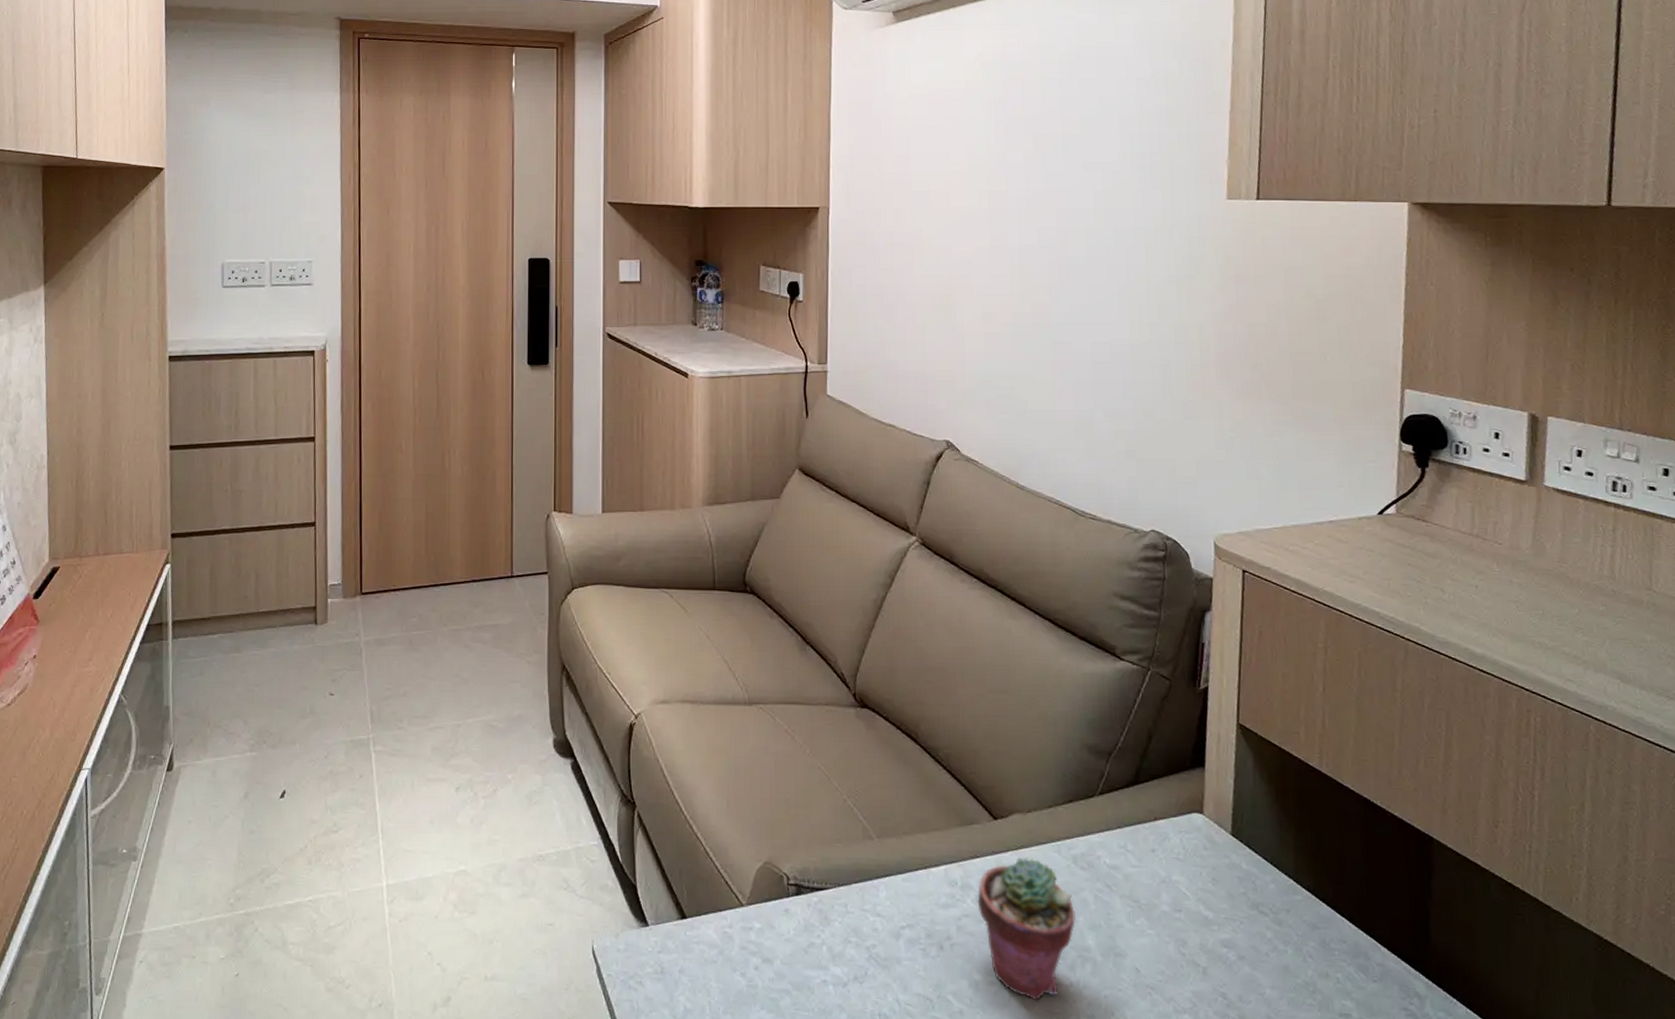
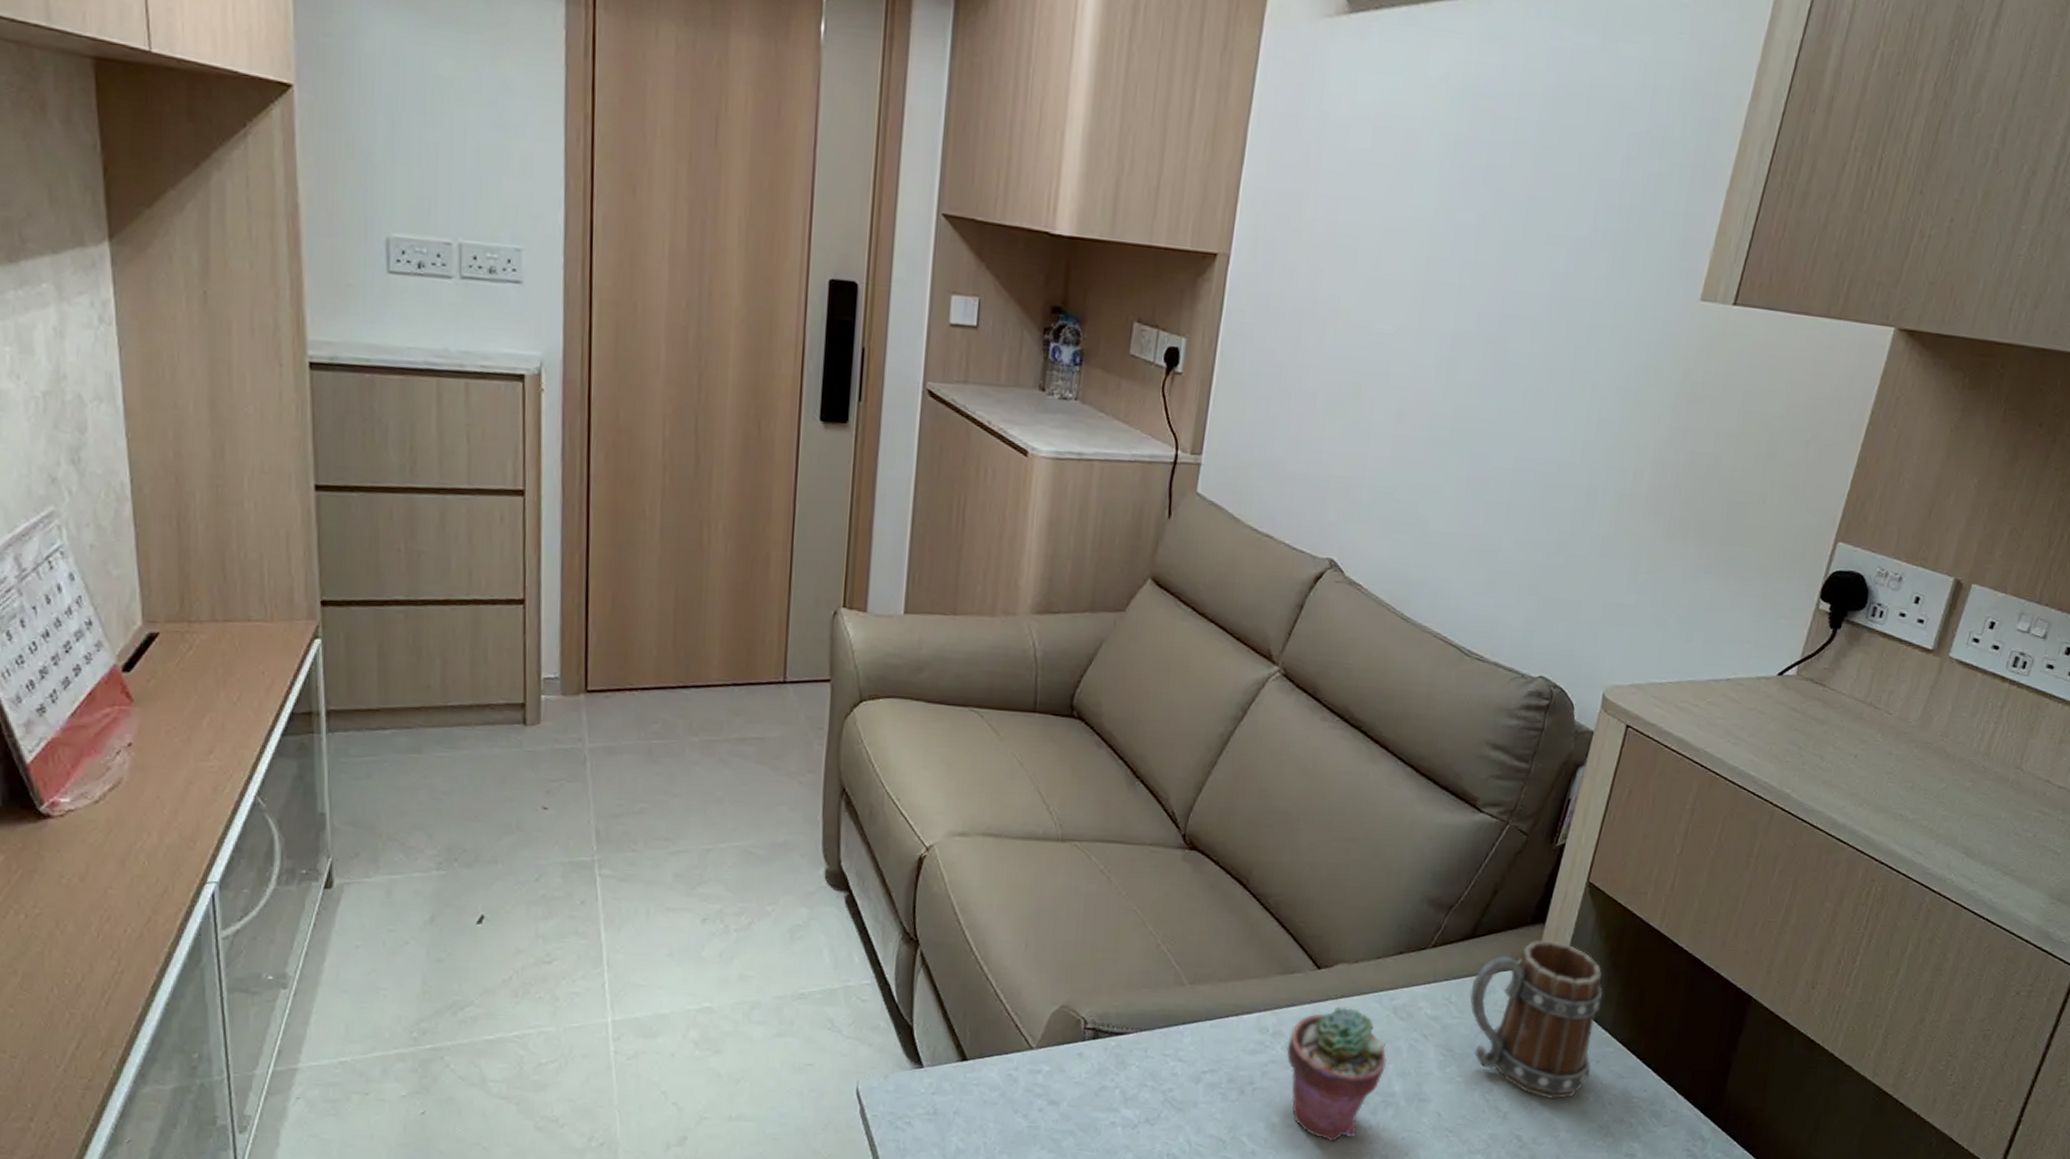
mug: none [1145,784,1283,952] -> present [1470,940,1603,1099]

